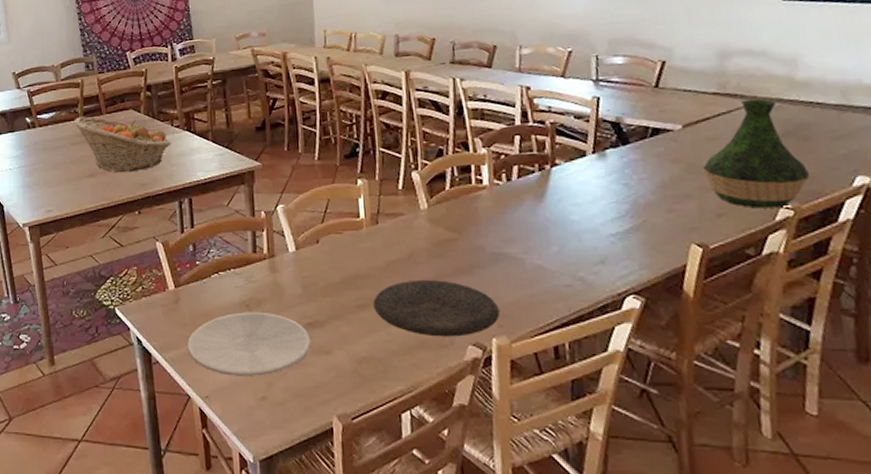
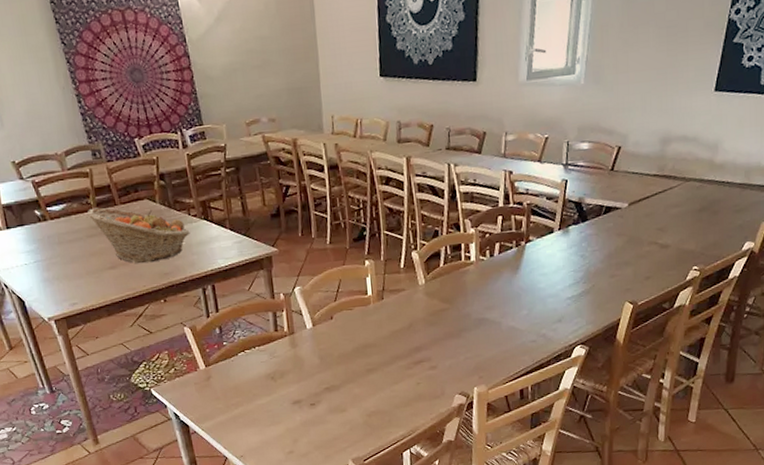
plate: present [188,312,311,376] -> none [221,382,329,437]
plate: present [373,280,500,337] -> none [380,344,480,390]
vase: present [702,99,810,209] -> none [640,179,715,271]

